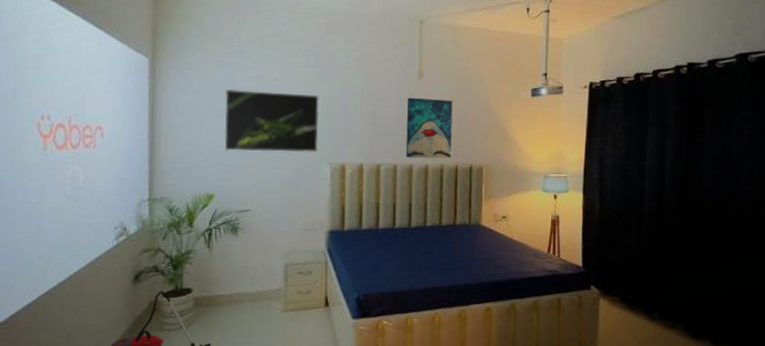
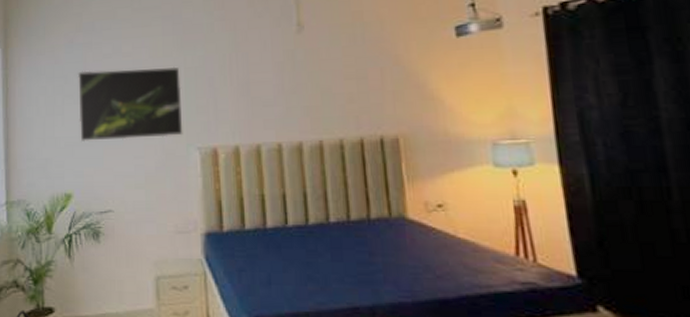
wall art: present [405,97,453,159] -> none [286,54,353,134]

